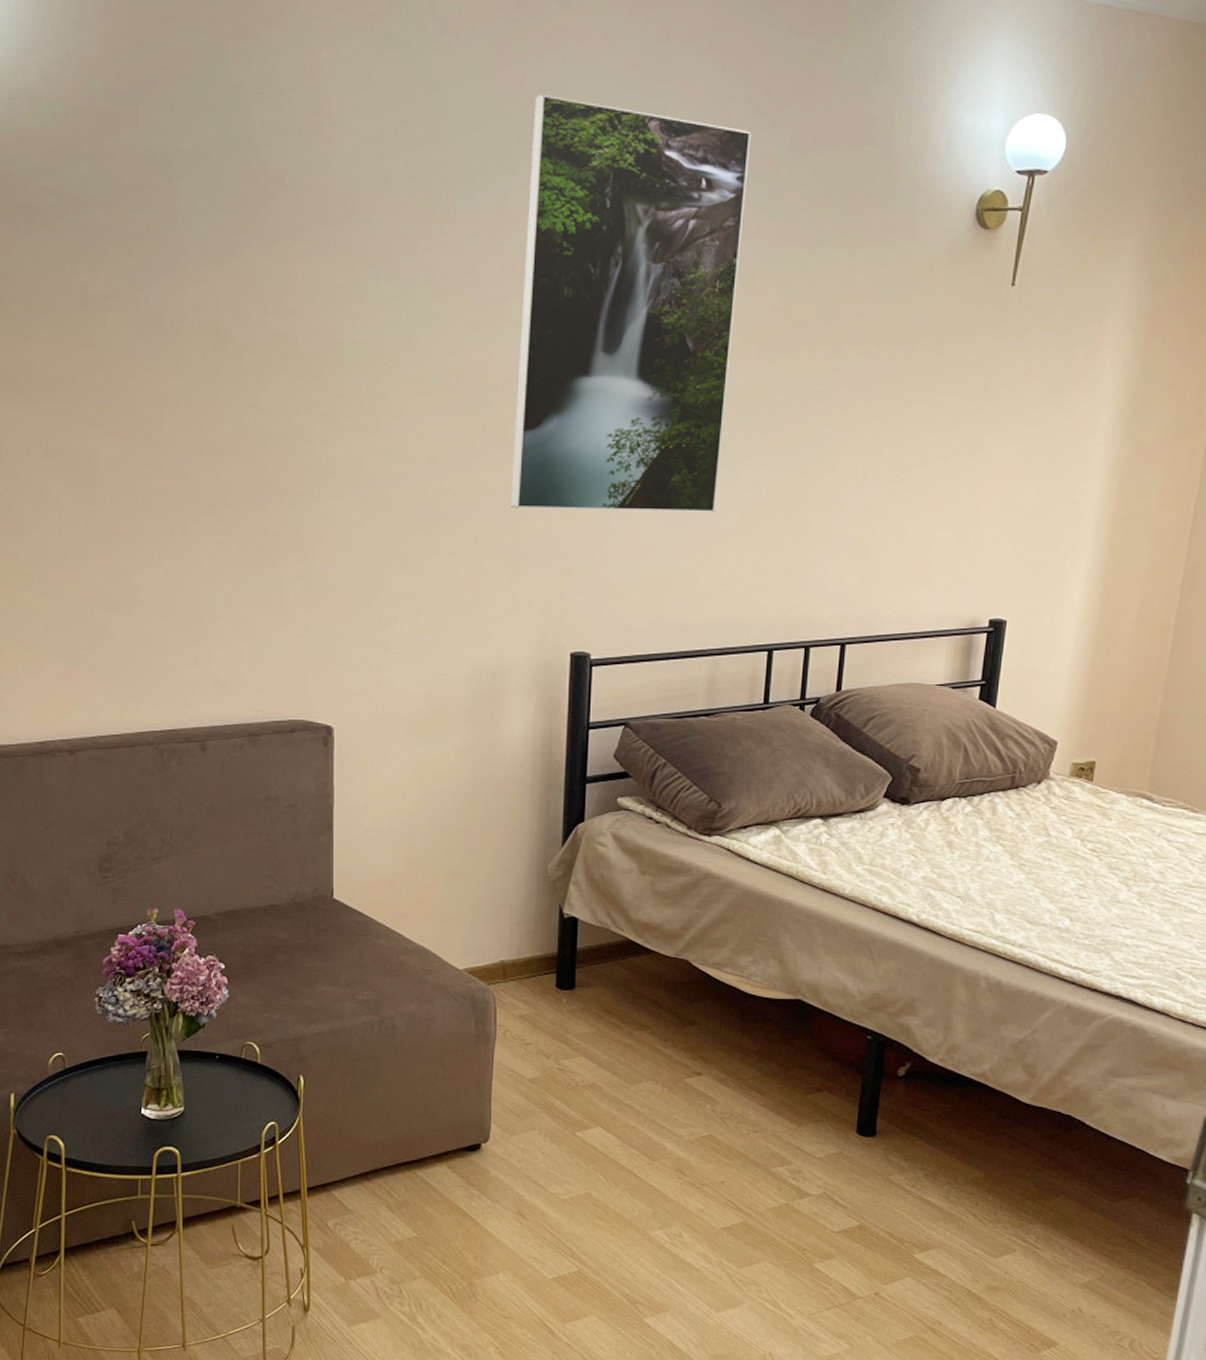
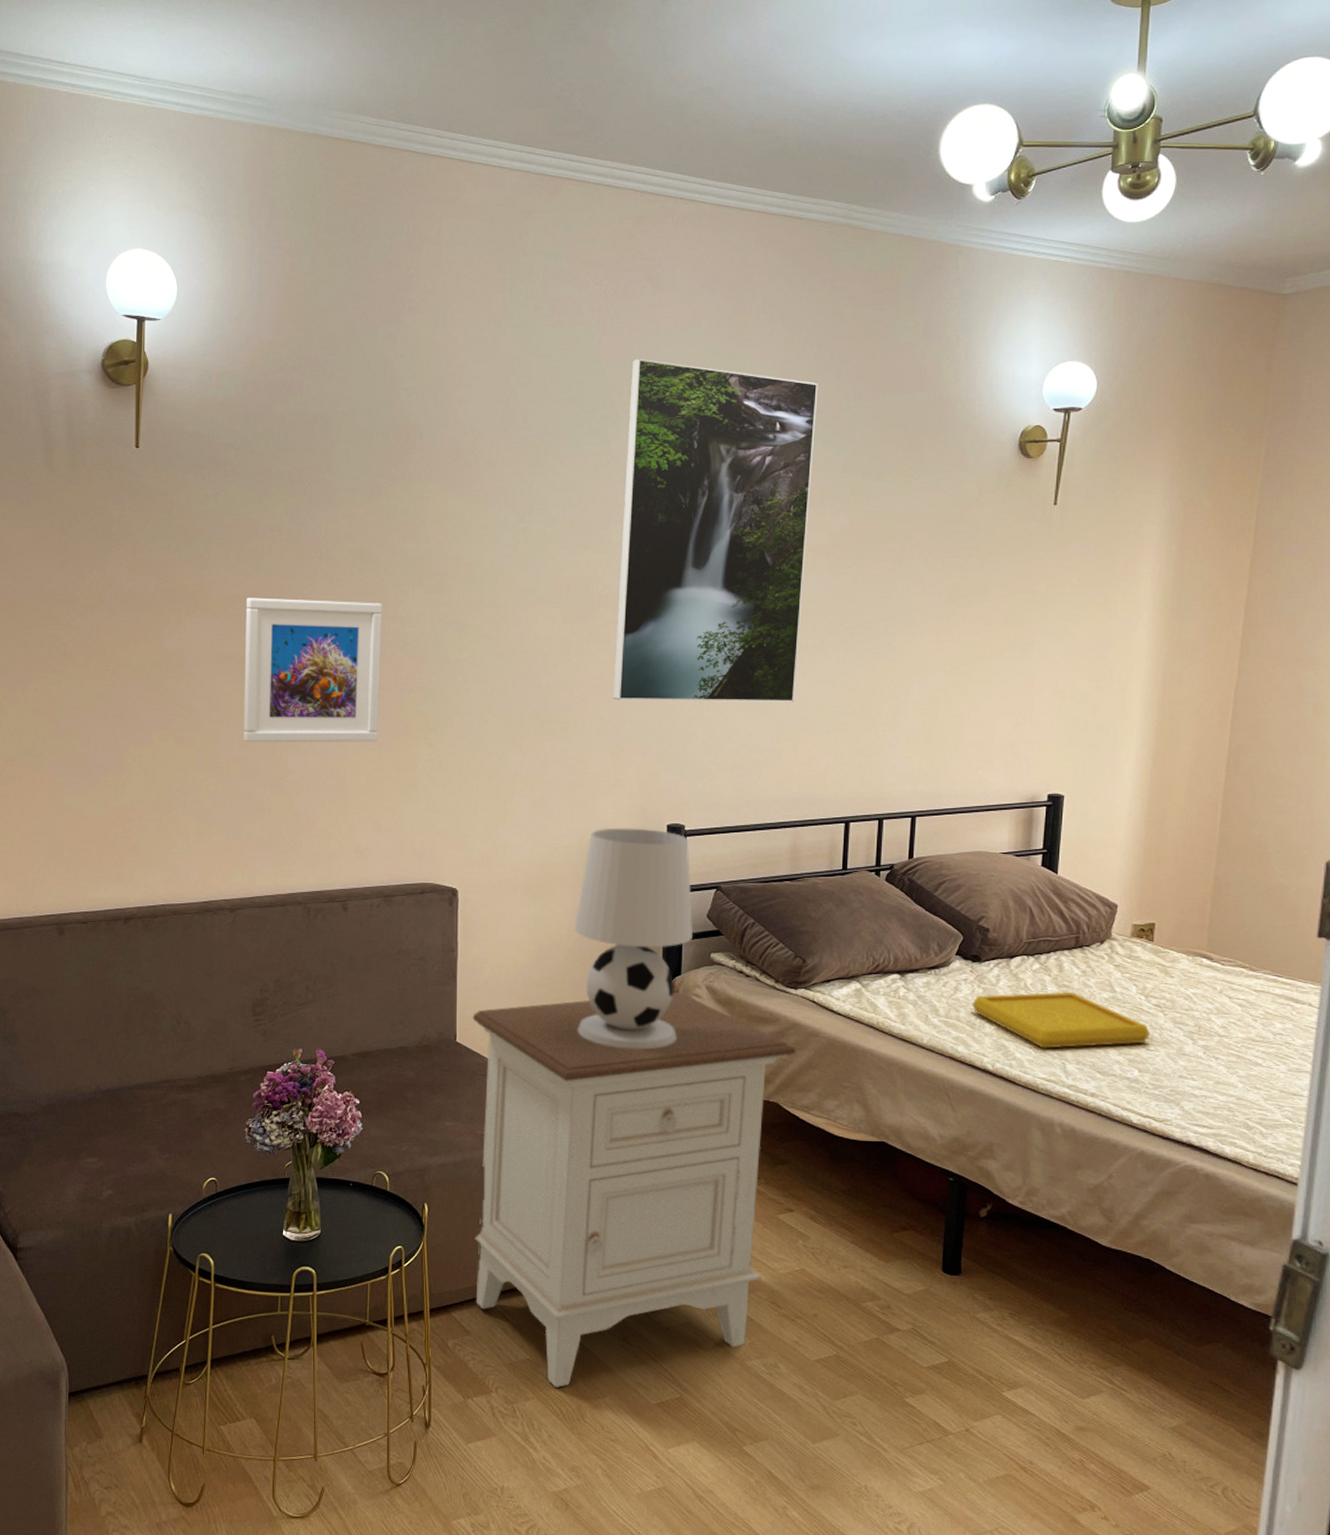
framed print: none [76,380,241,556] -> present [243,598,382,743]
nightstand: none [351,841,709,1266] -> present [472,992,796,1388]
table lamp: none [465,656,598,904] -> present [574,828,692,1050]
serving tray: none [899,836,1084,898] -> present [972,991,1150,1049]

